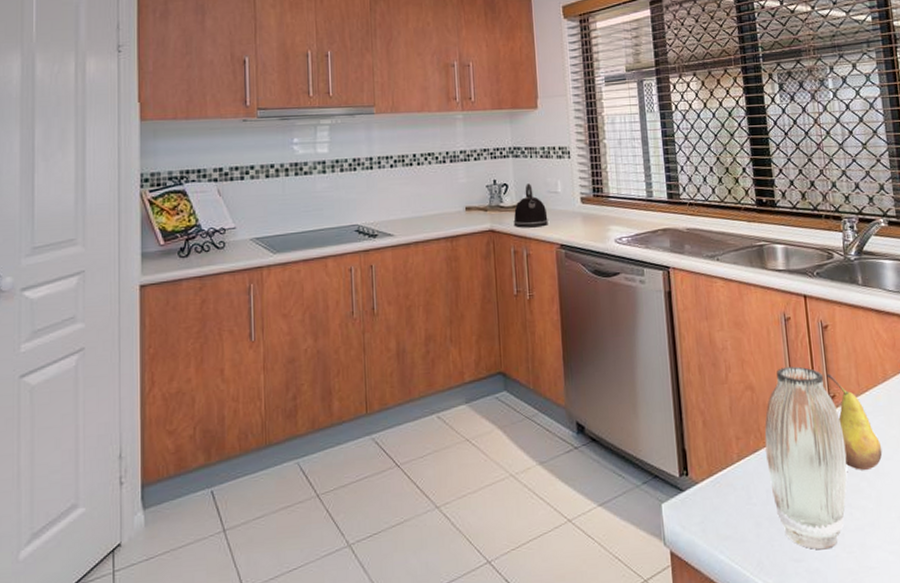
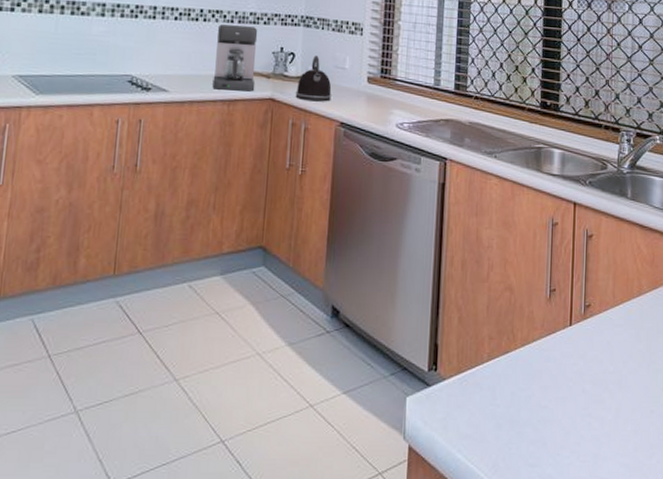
coffee maker: none [432,164,475,228] -> present [212,24,258,92]
vase: present [764,366,847,550] -> none [515,272,594,457]
fruit: present [826,373,883,470] -> none [585,283,628,381]

